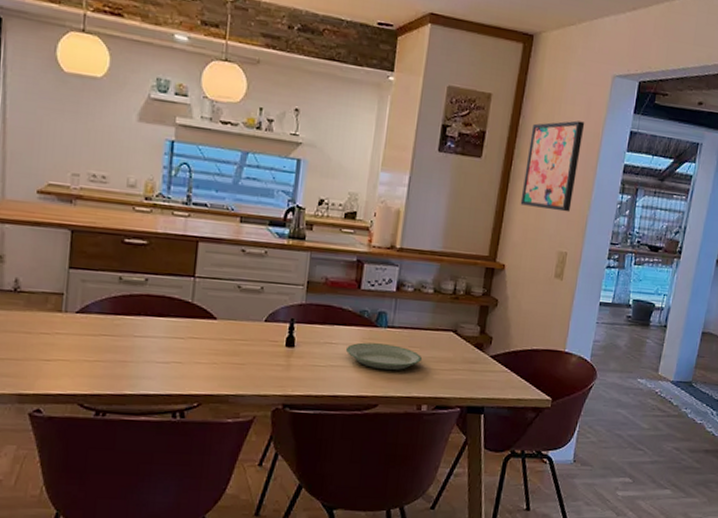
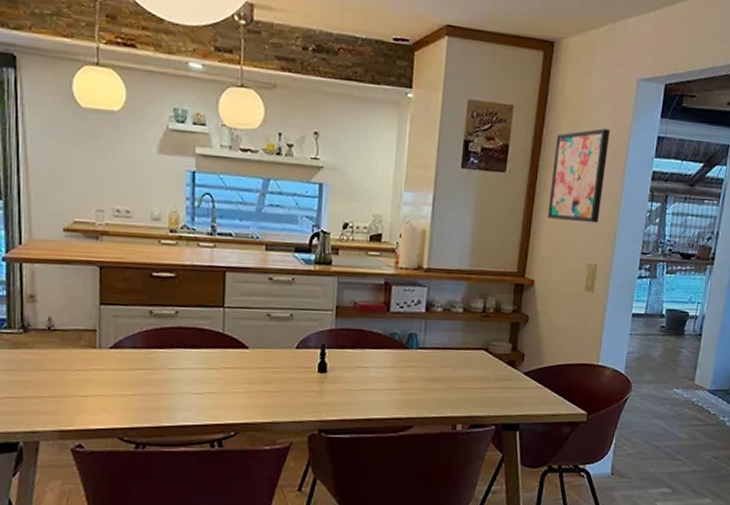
plate: present [345,342,423,371] -> none [377,365,455,392]

